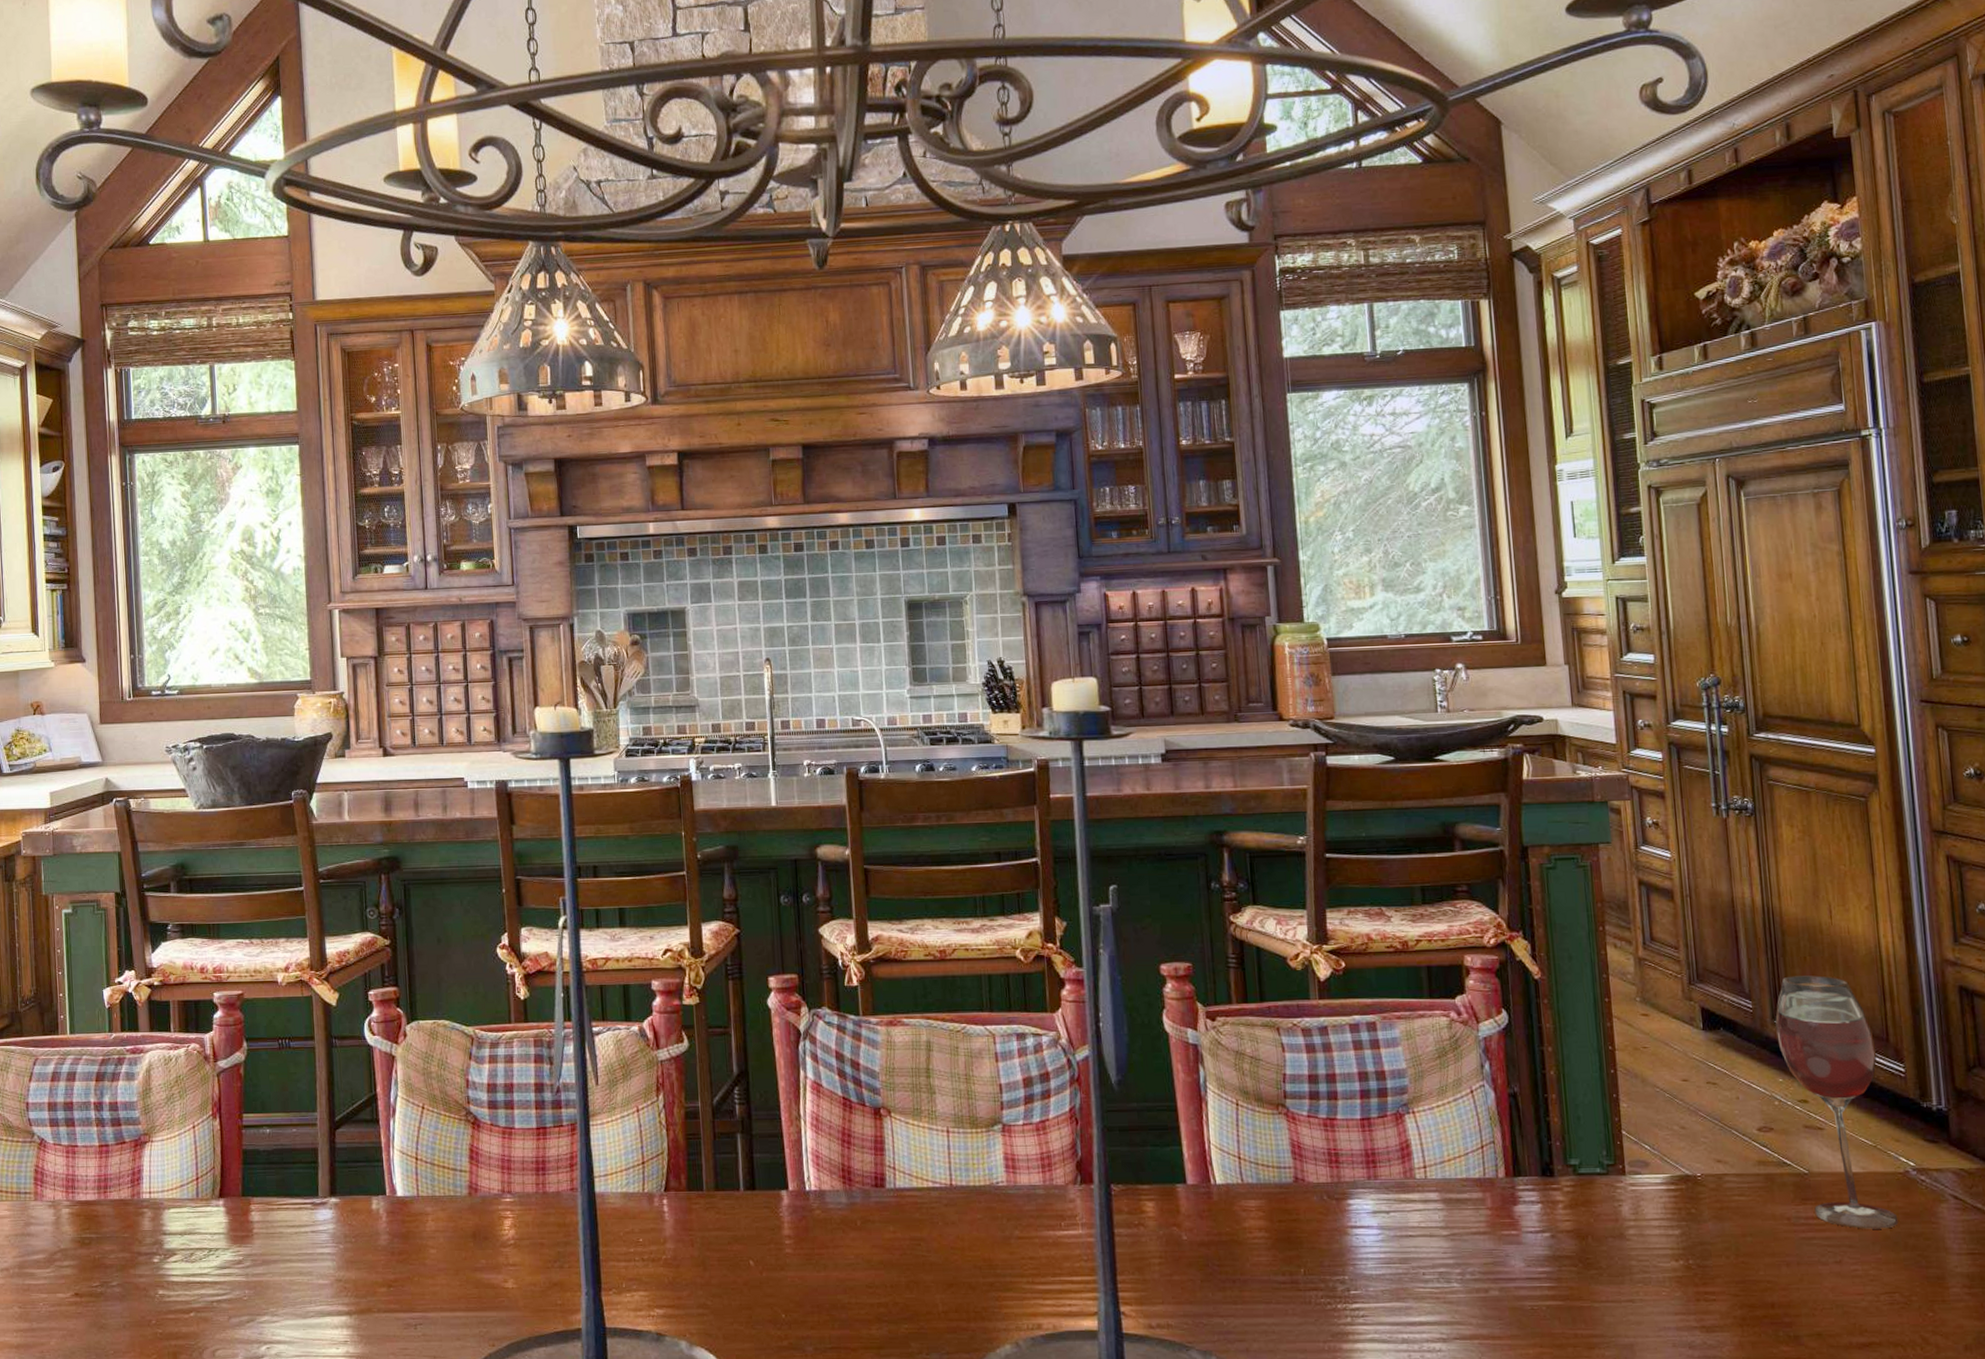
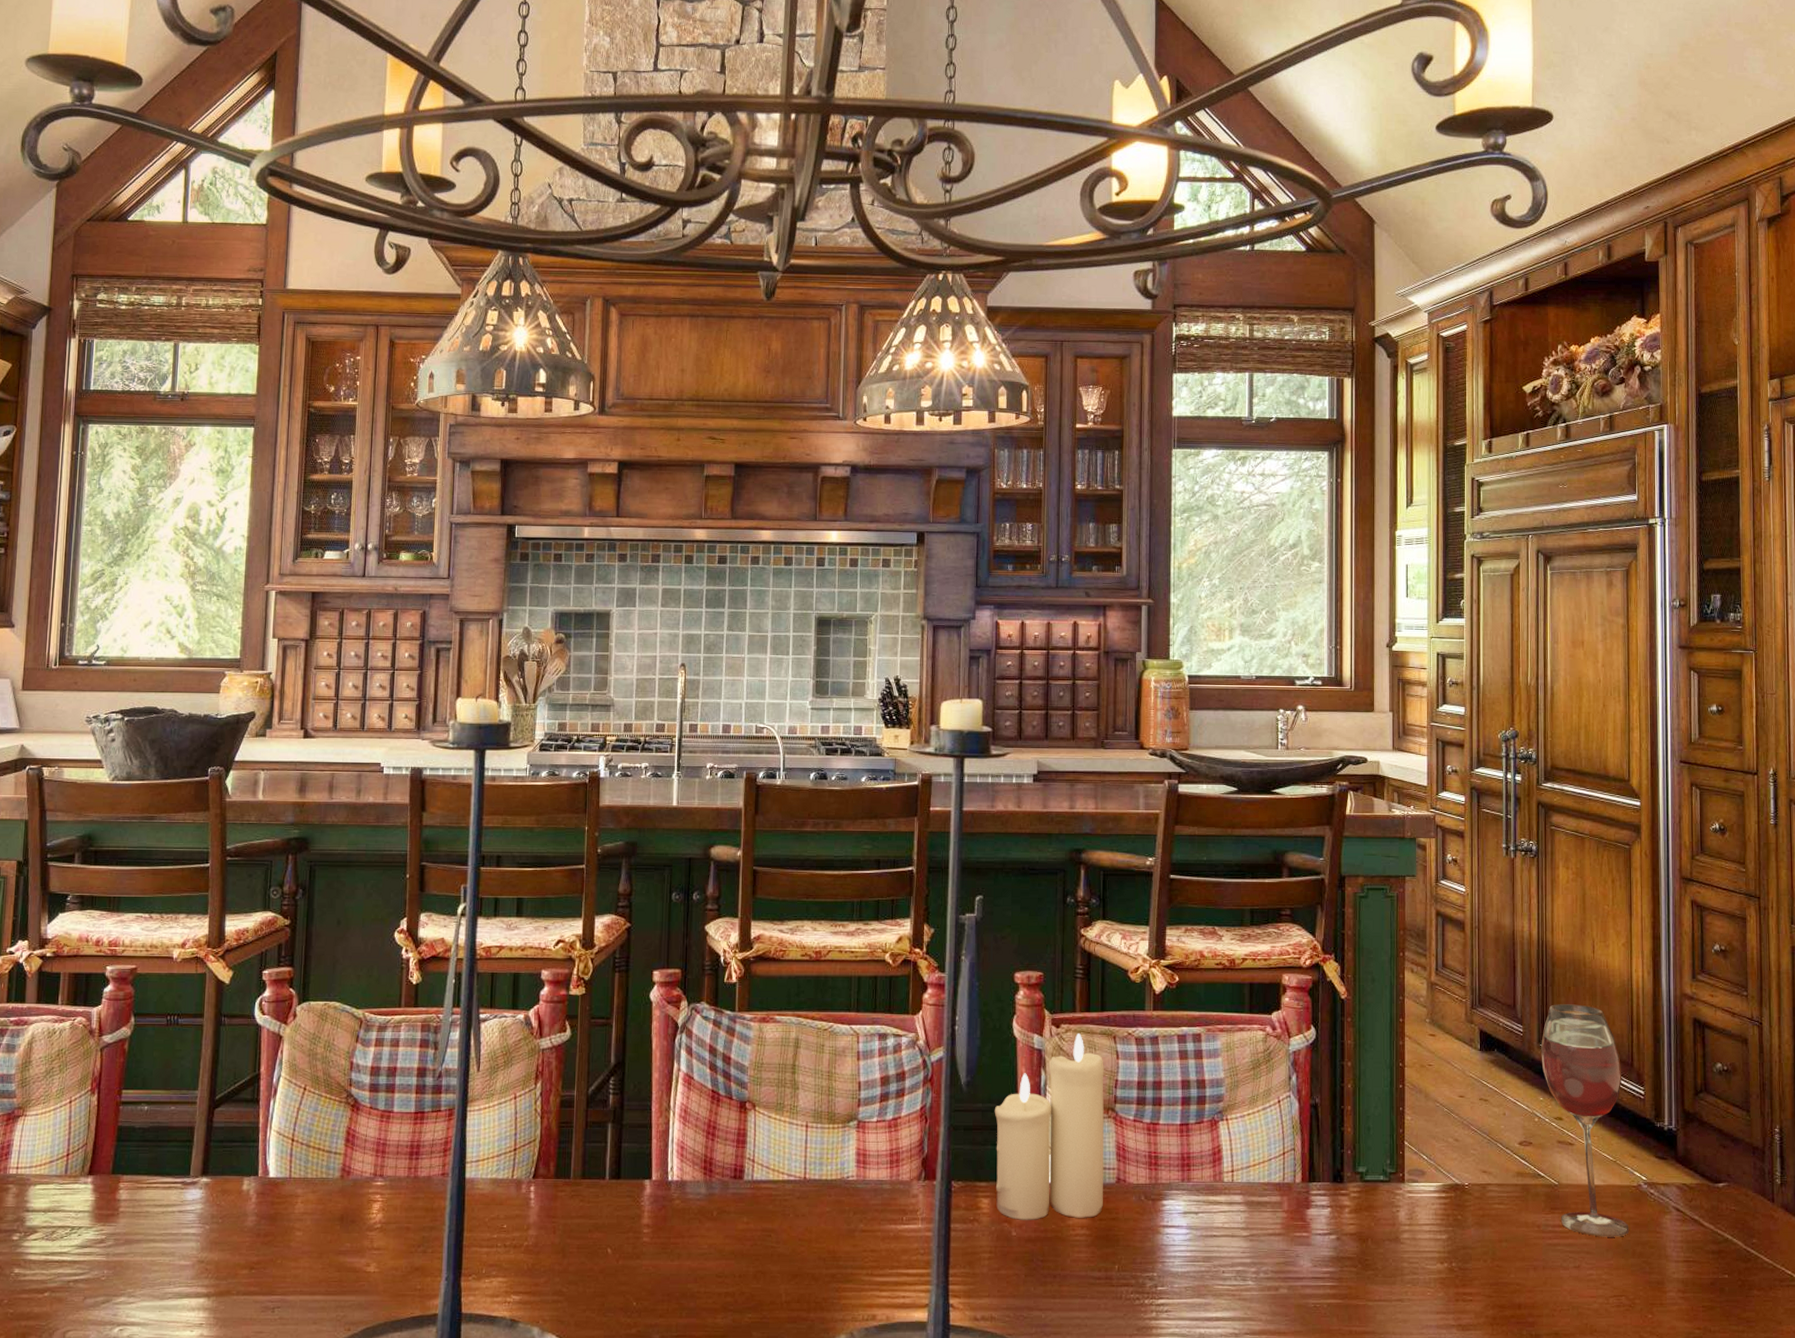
candle: none [1150,1026,1281,1225] -> present [994,1033,1104,1221]

